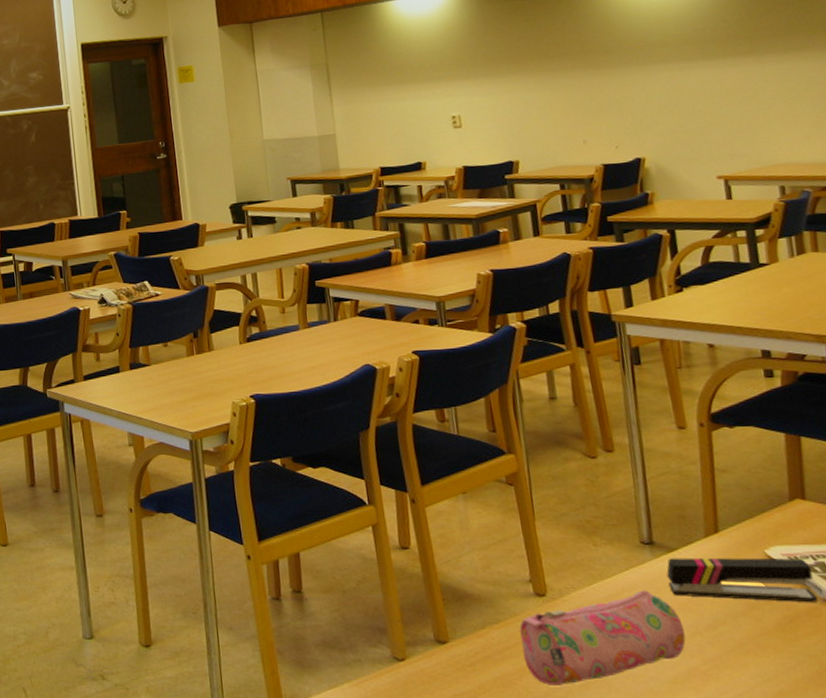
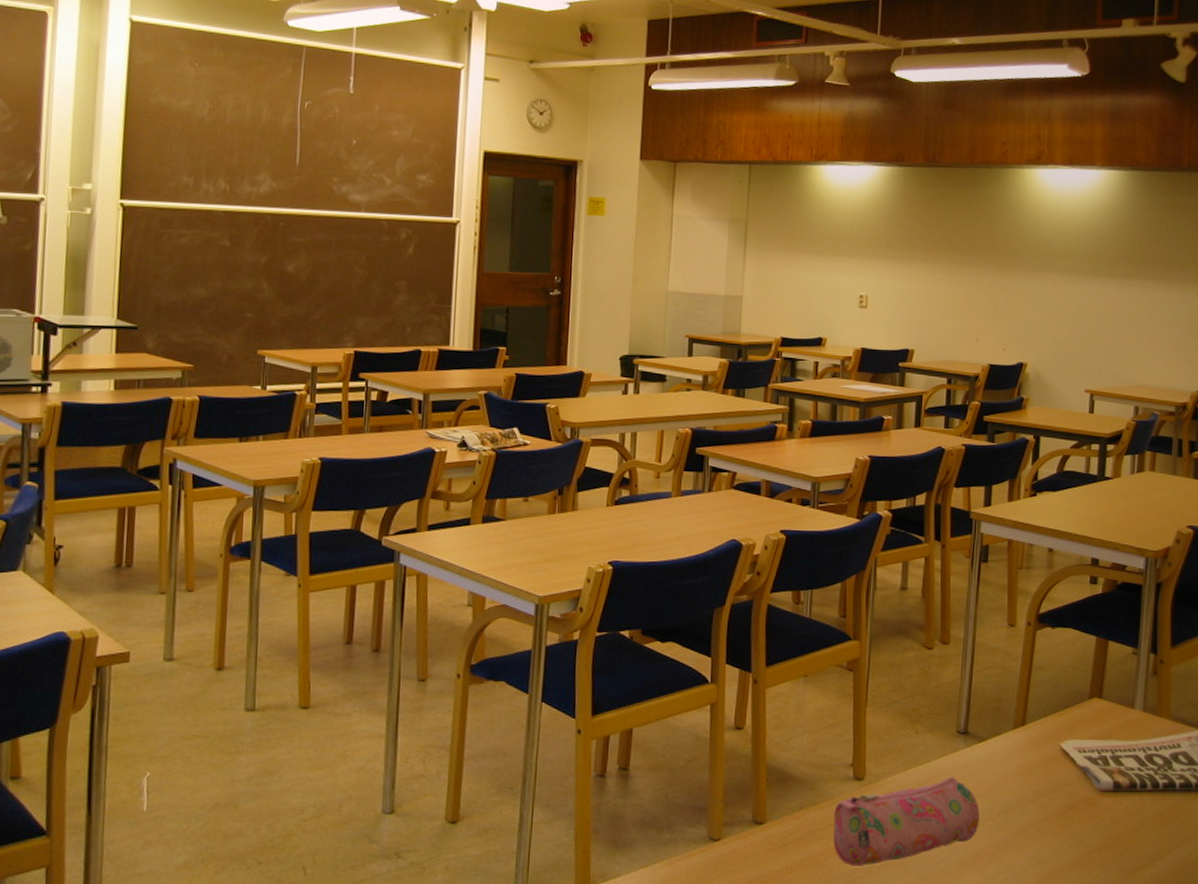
stapler: present [666,557,818,603] -> none [974,748,1095,793]

